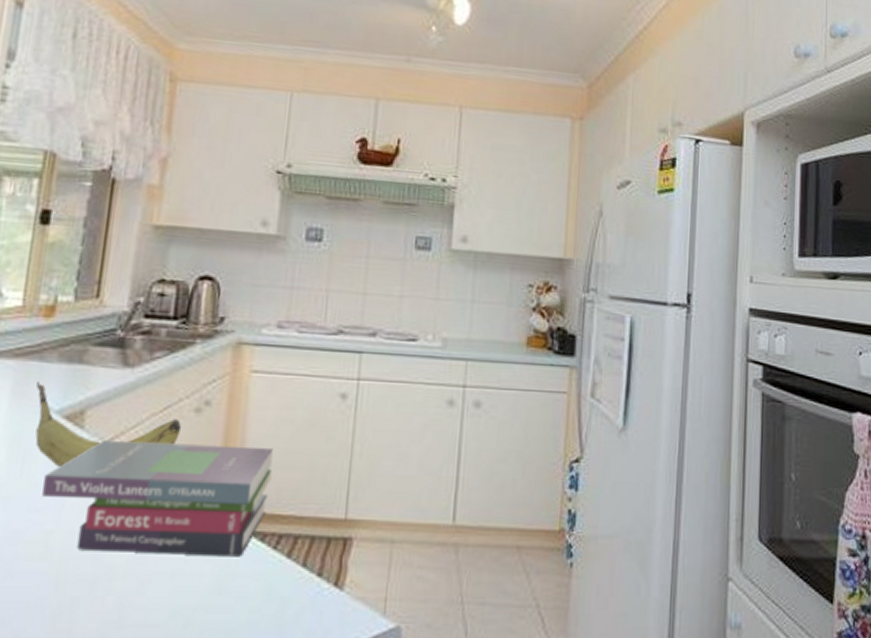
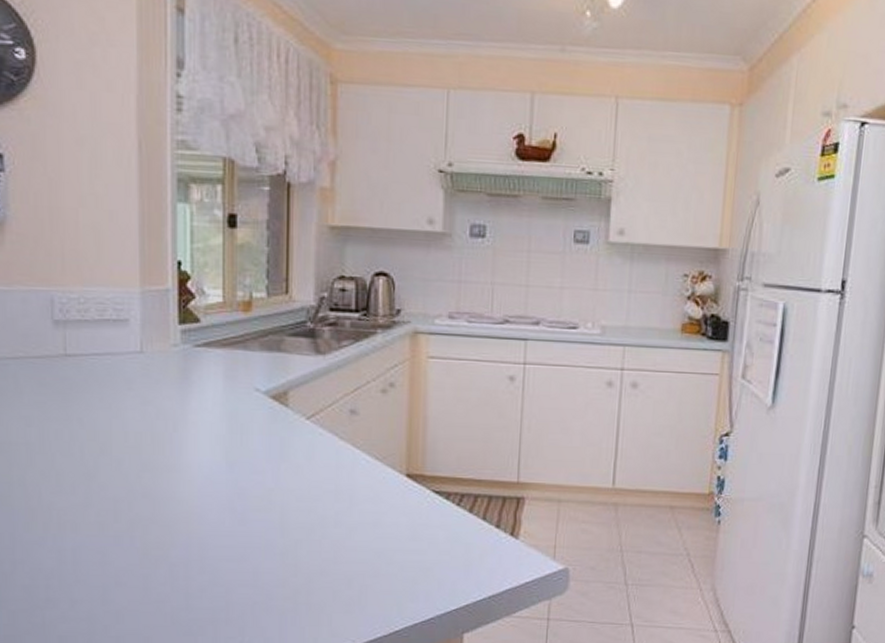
fruit: present [35,382,182,468] -> none [245,367,371,439]
books: present [42,441,274,557] -> none [261,417,453,511]

